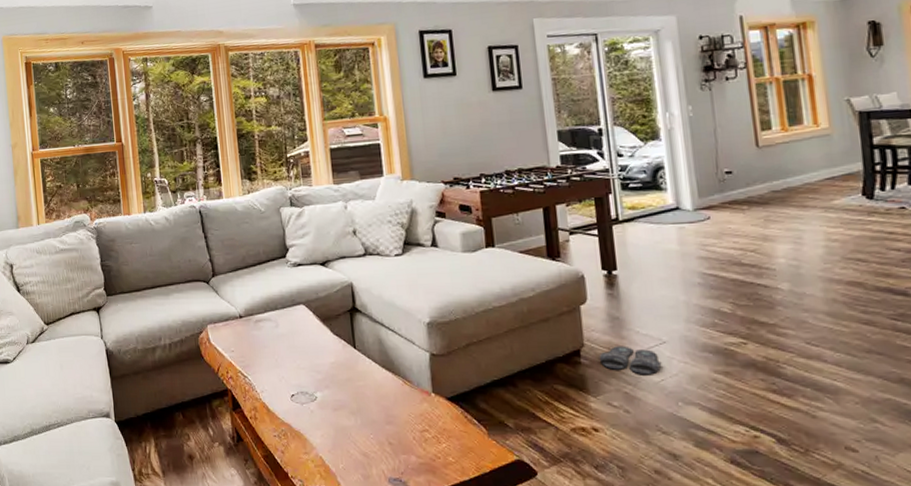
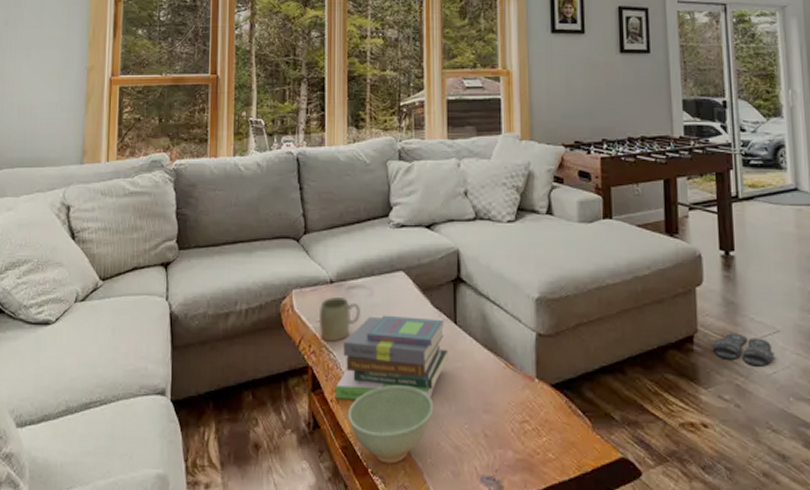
mug: none [232,330,269,368] -> present [318,297,360,342]
books: none [252,343,351,416] -> present [335,315,448,400]
bowl: none [265,403,342,469] -> present [347,385,434,464]

